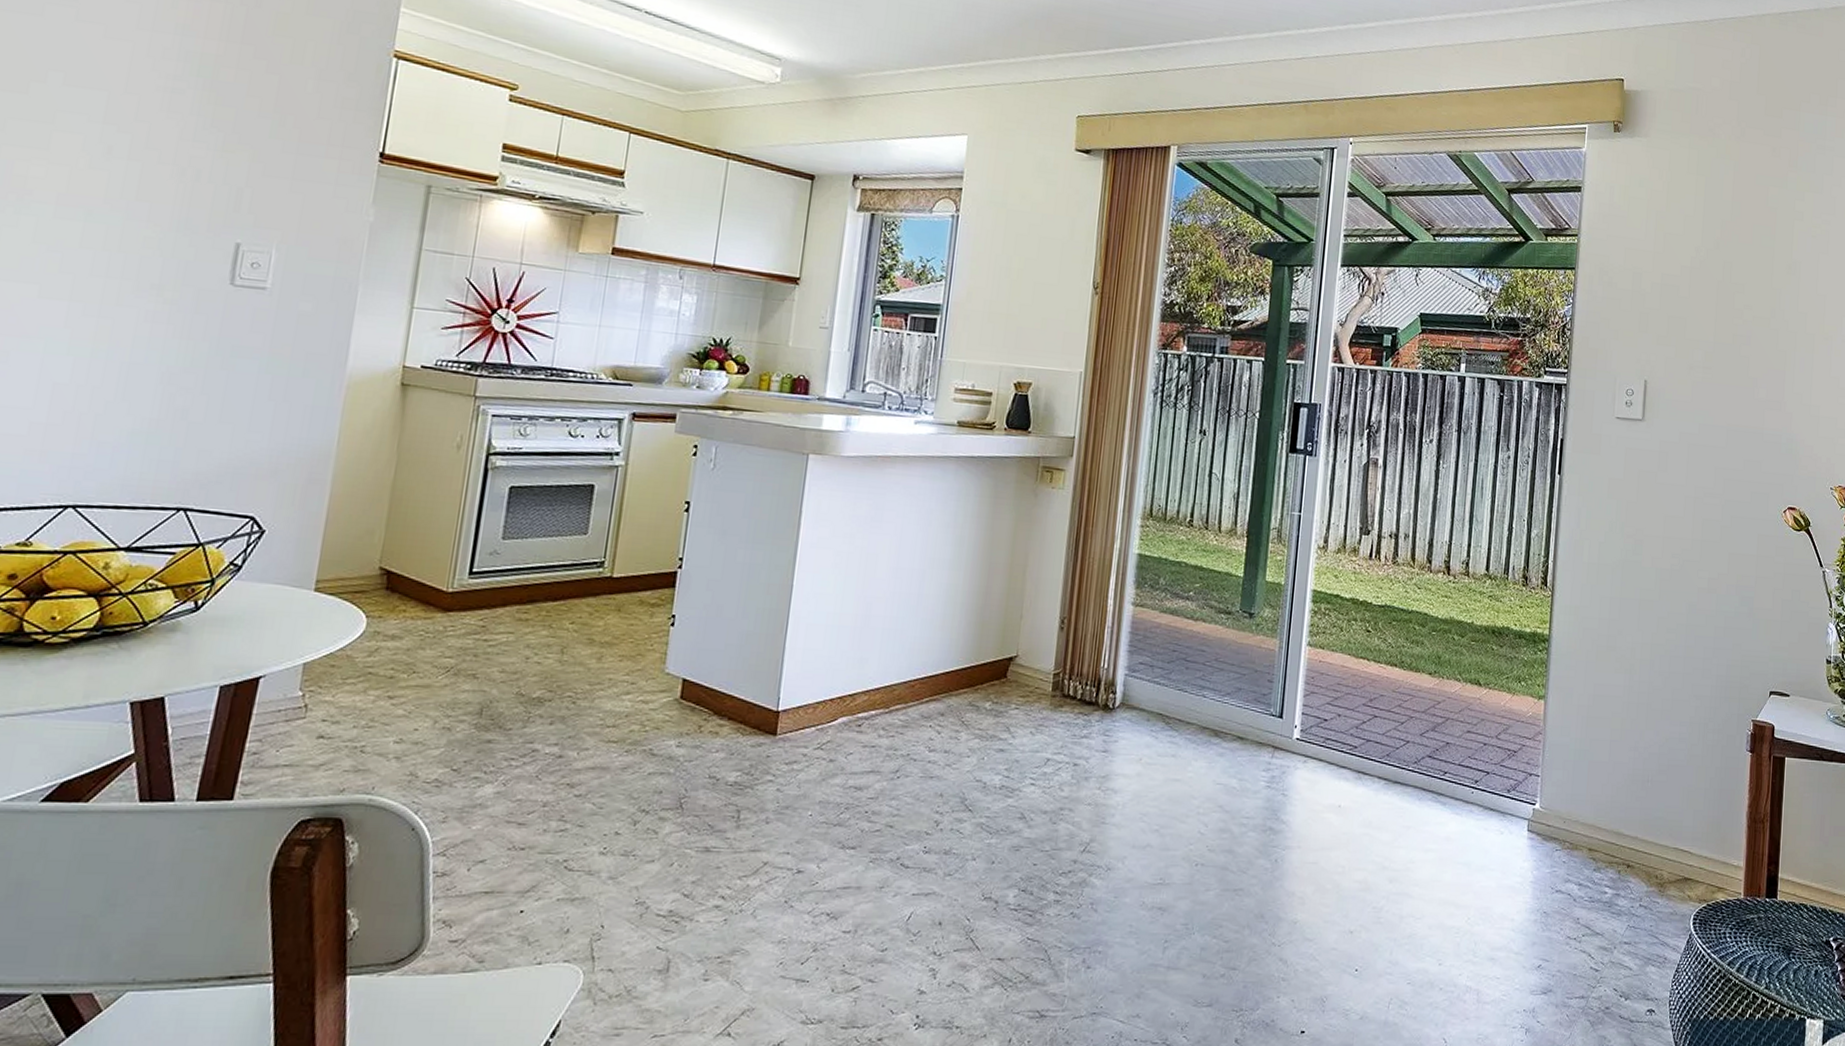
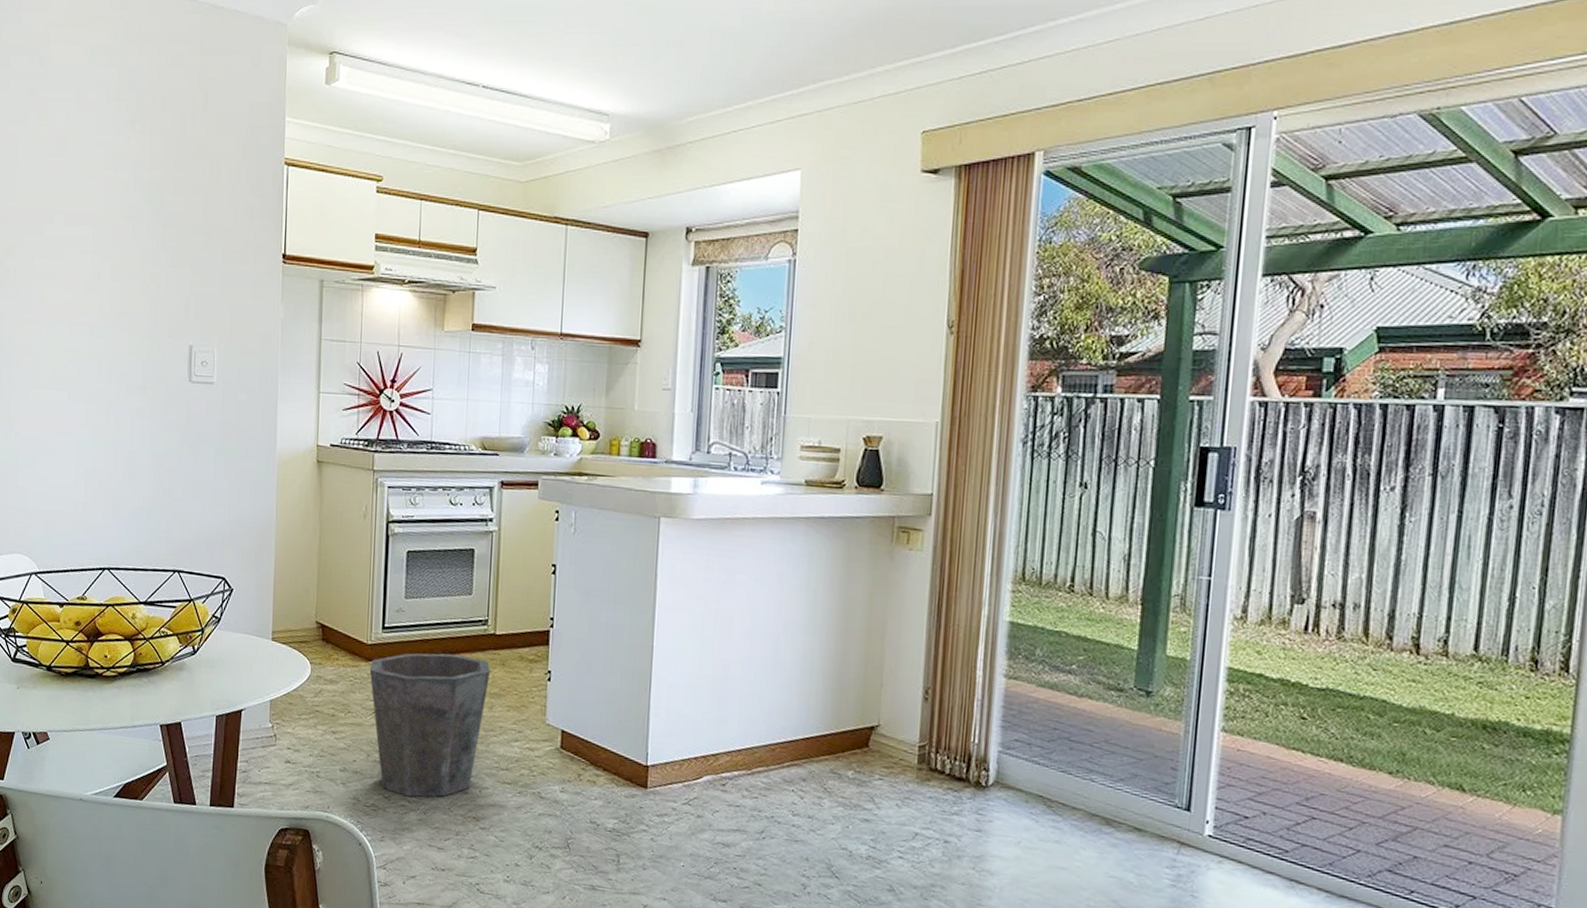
waste bin: none [446,600,603,767] -> present [369,653,490,797]

